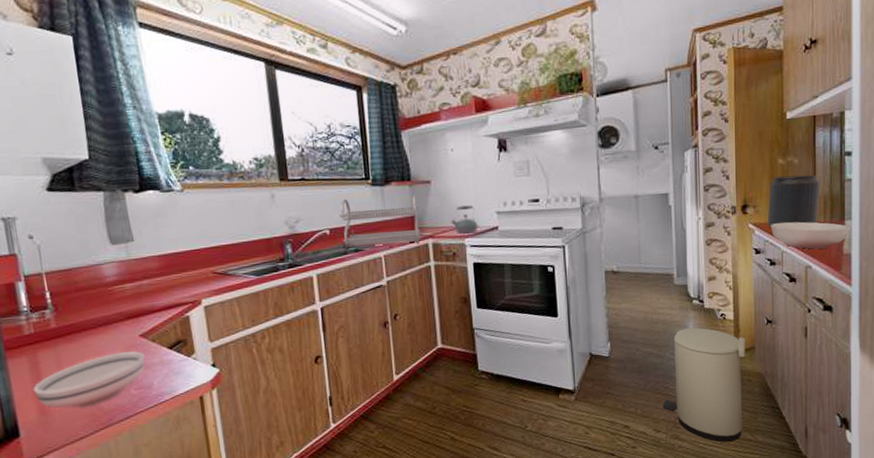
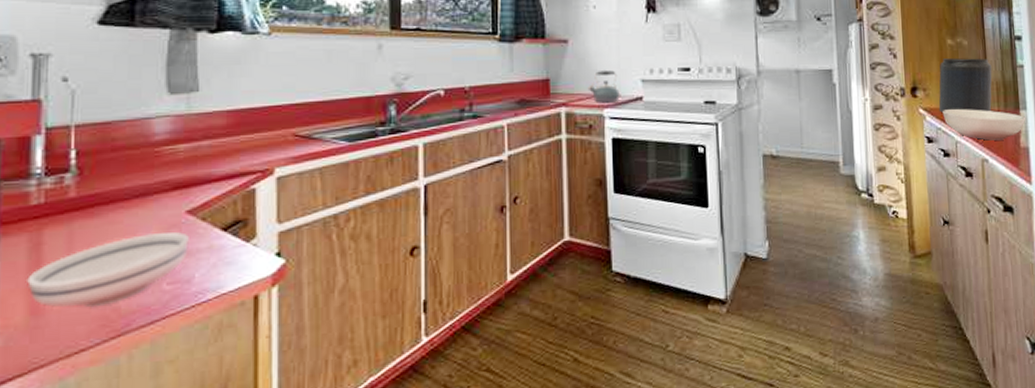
dish rack: present [340,194,421,250] -> none [458,54,552,115]
pedal bin: present [662,327,746,442] -> none [829,226,922,371]

